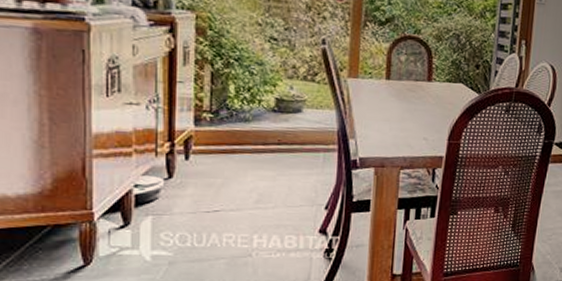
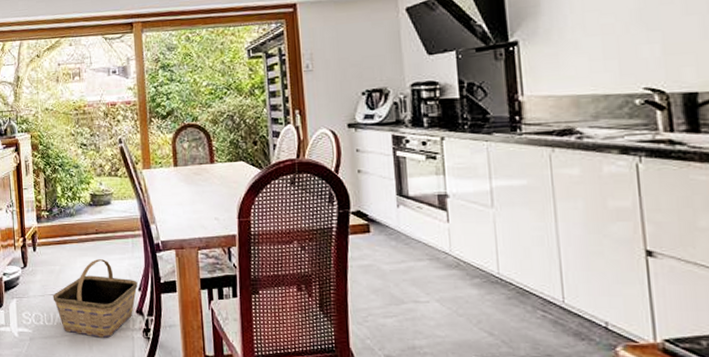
basket: none [208,173,324,260] -> present [52,259,138,338]

